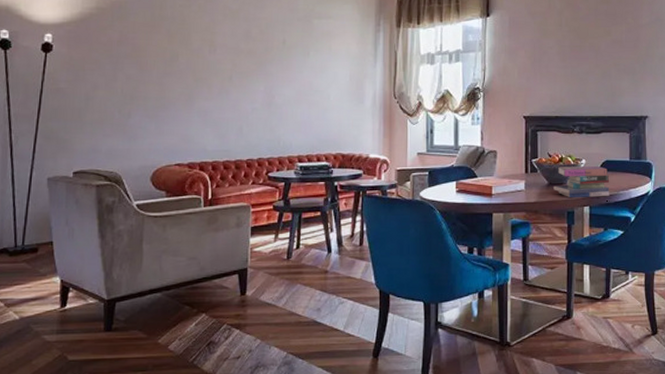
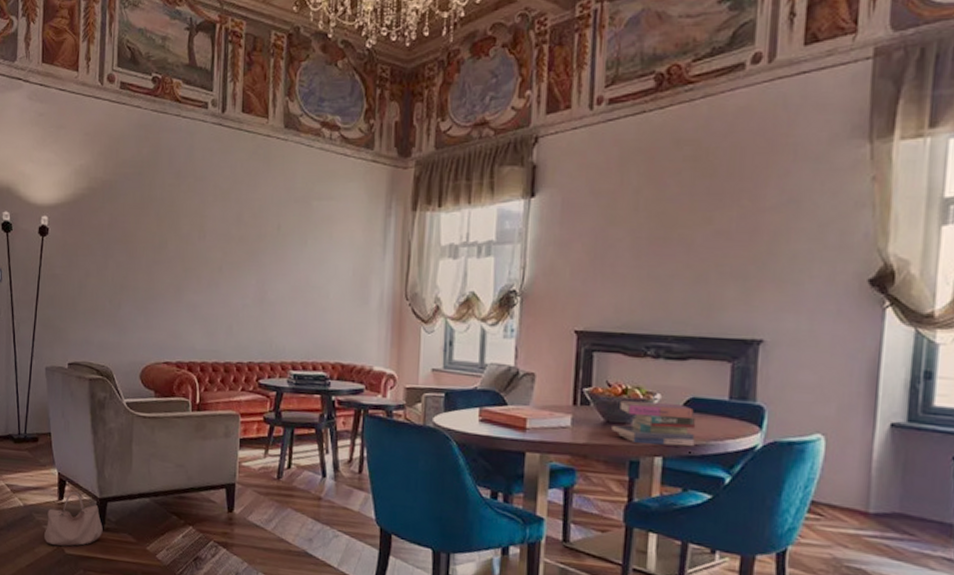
handbag: none [44,296,111,354] -> present [44,491,103,547]

